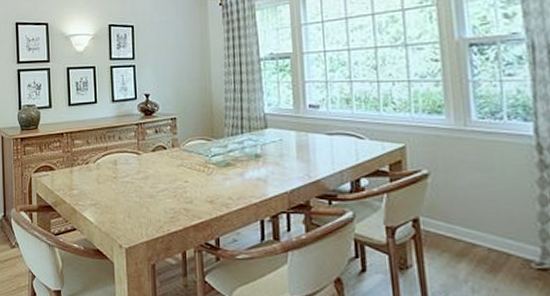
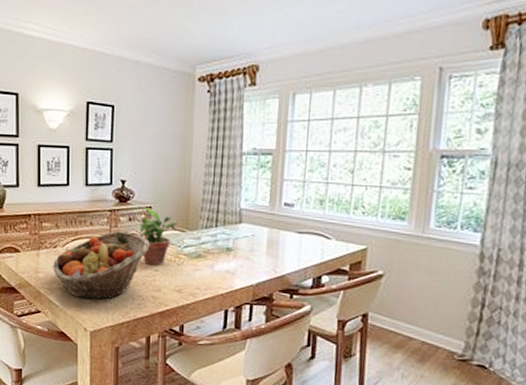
fruit basket: none [85,144,178,214] -> present [52,231,150,299]
potted plant: none [164,118,204,177] -> present [139,206,178,266]

